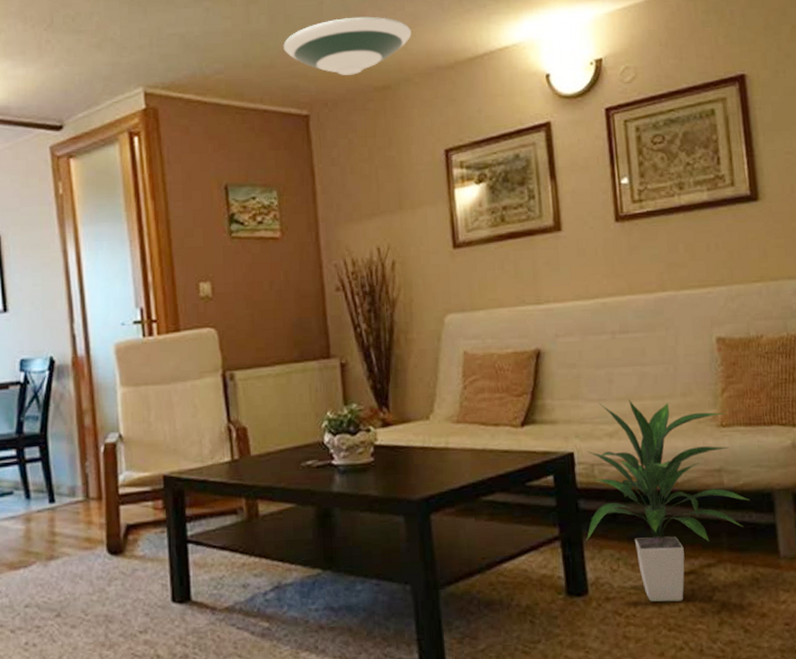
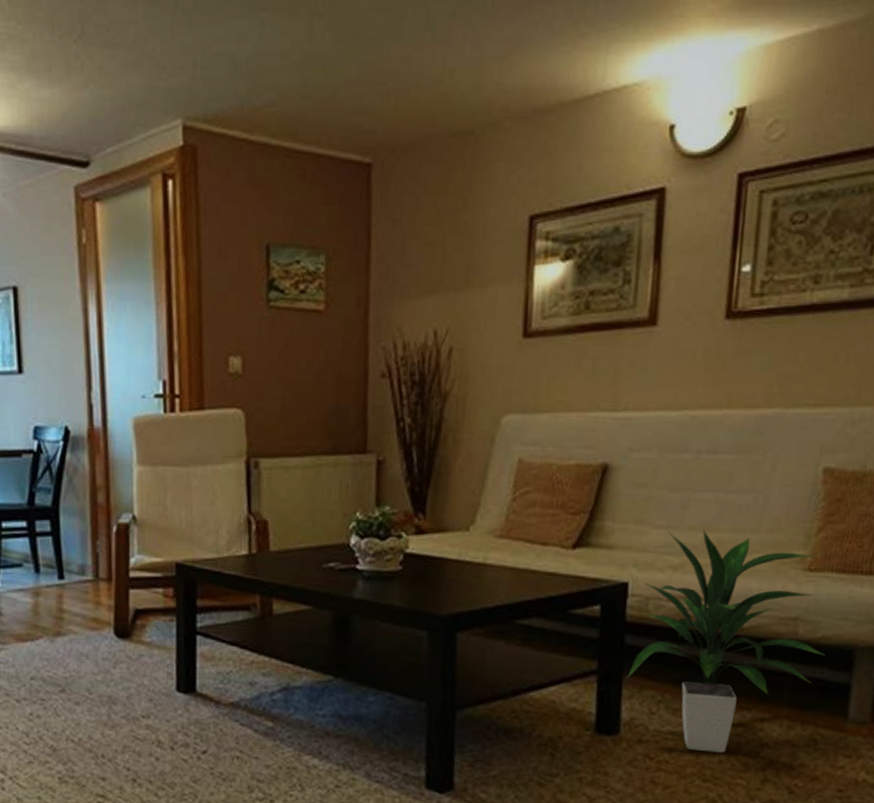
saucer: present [283,16,411,75] -> none [350,38,508,115]

